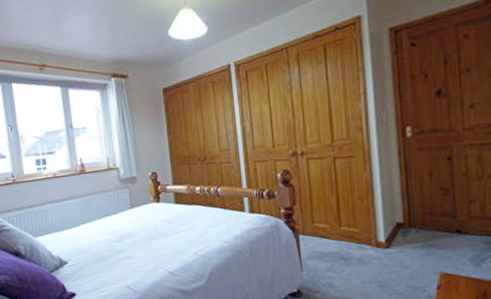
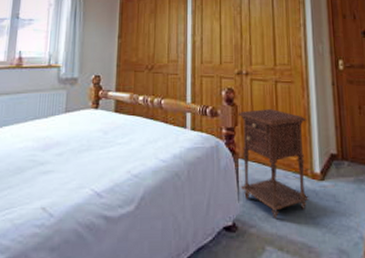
nightstand: none [295,185,374,284] -> present [238,109,310,218]

